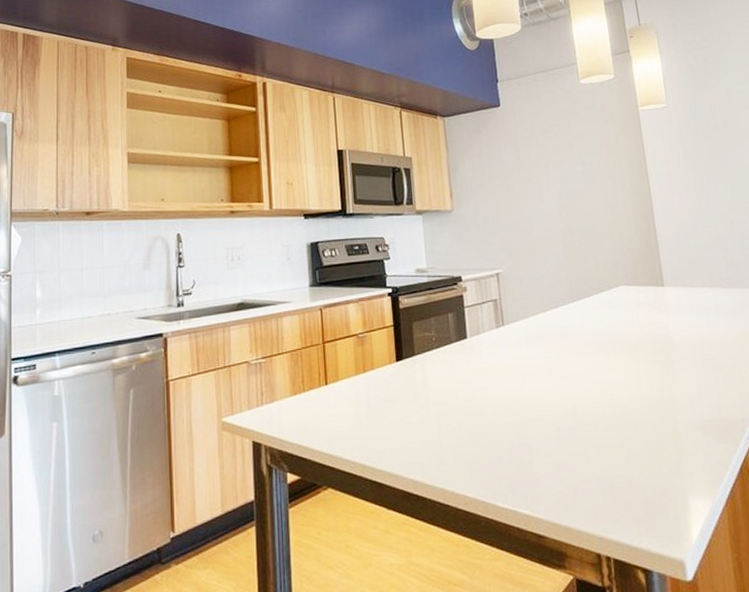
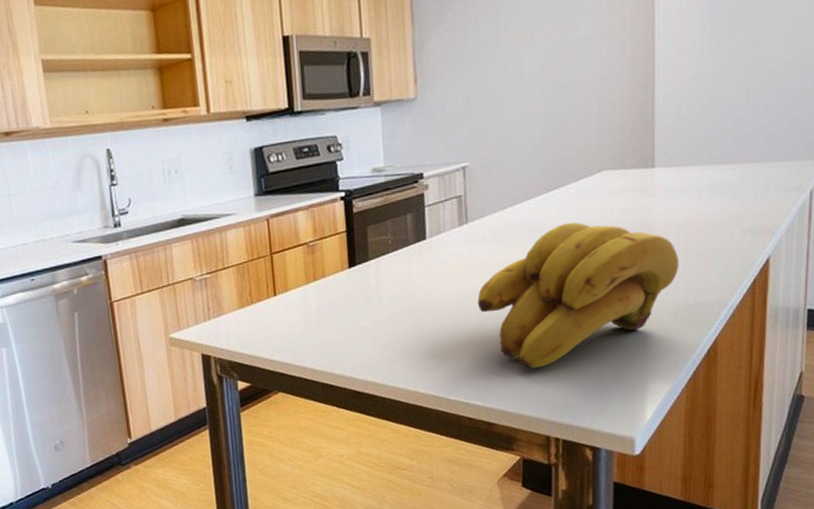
banana bunch: none [518,331,700,477] -> present [477,222,679,369]

